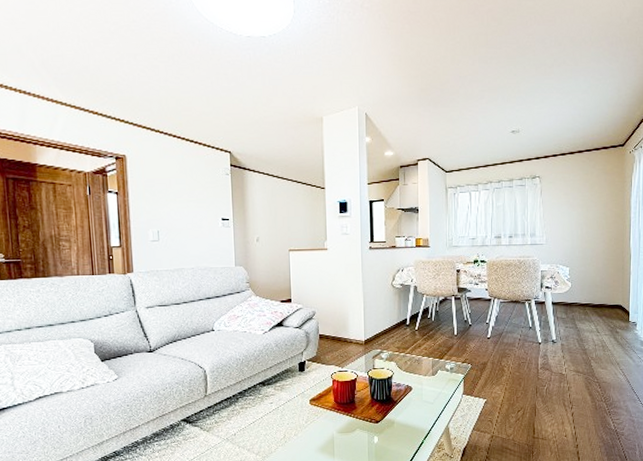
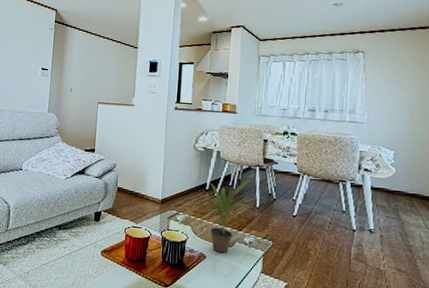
potted plant: none [407,310,449,382] -> present [204,180,251,253]

